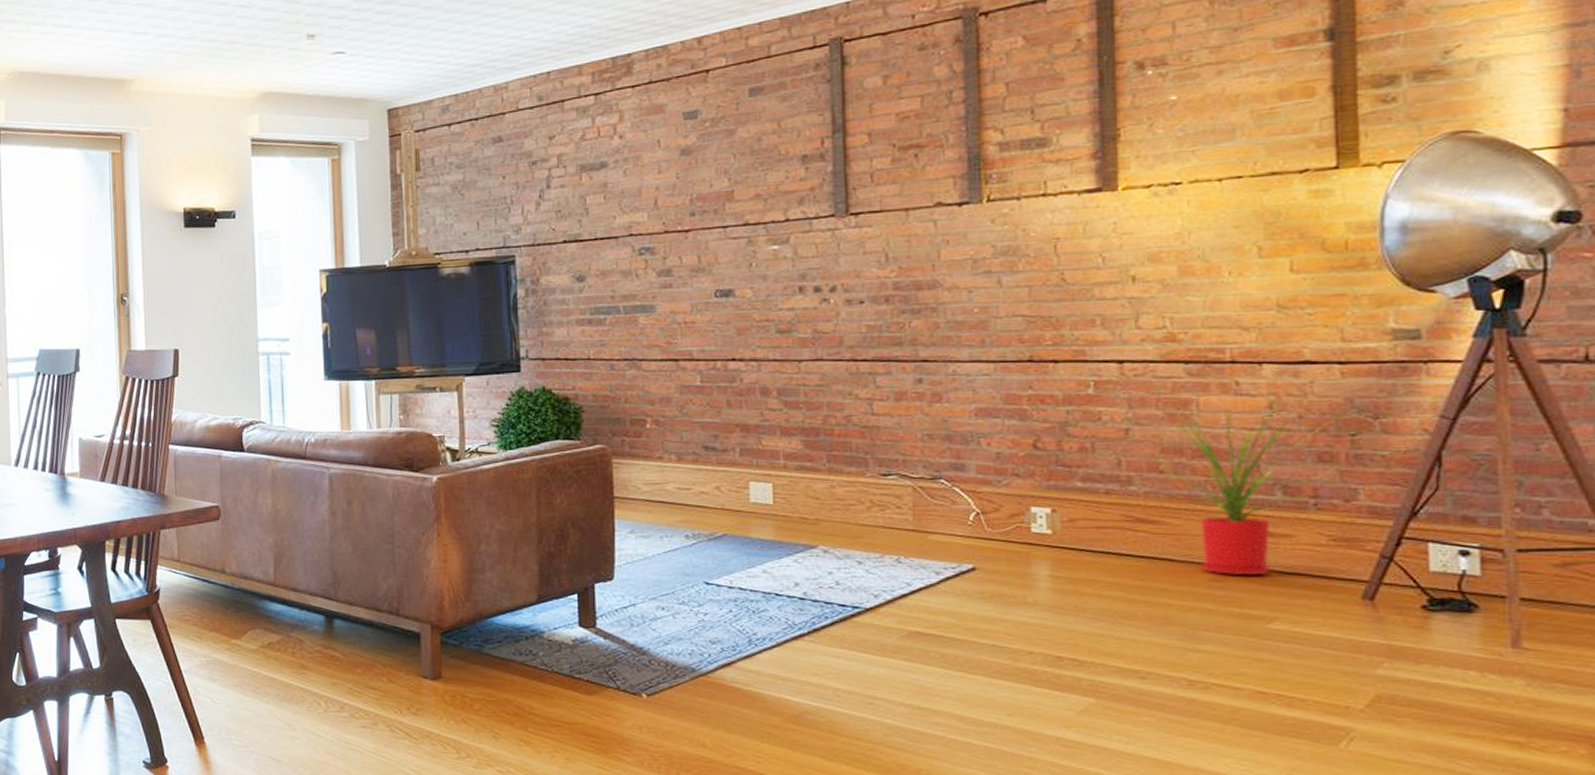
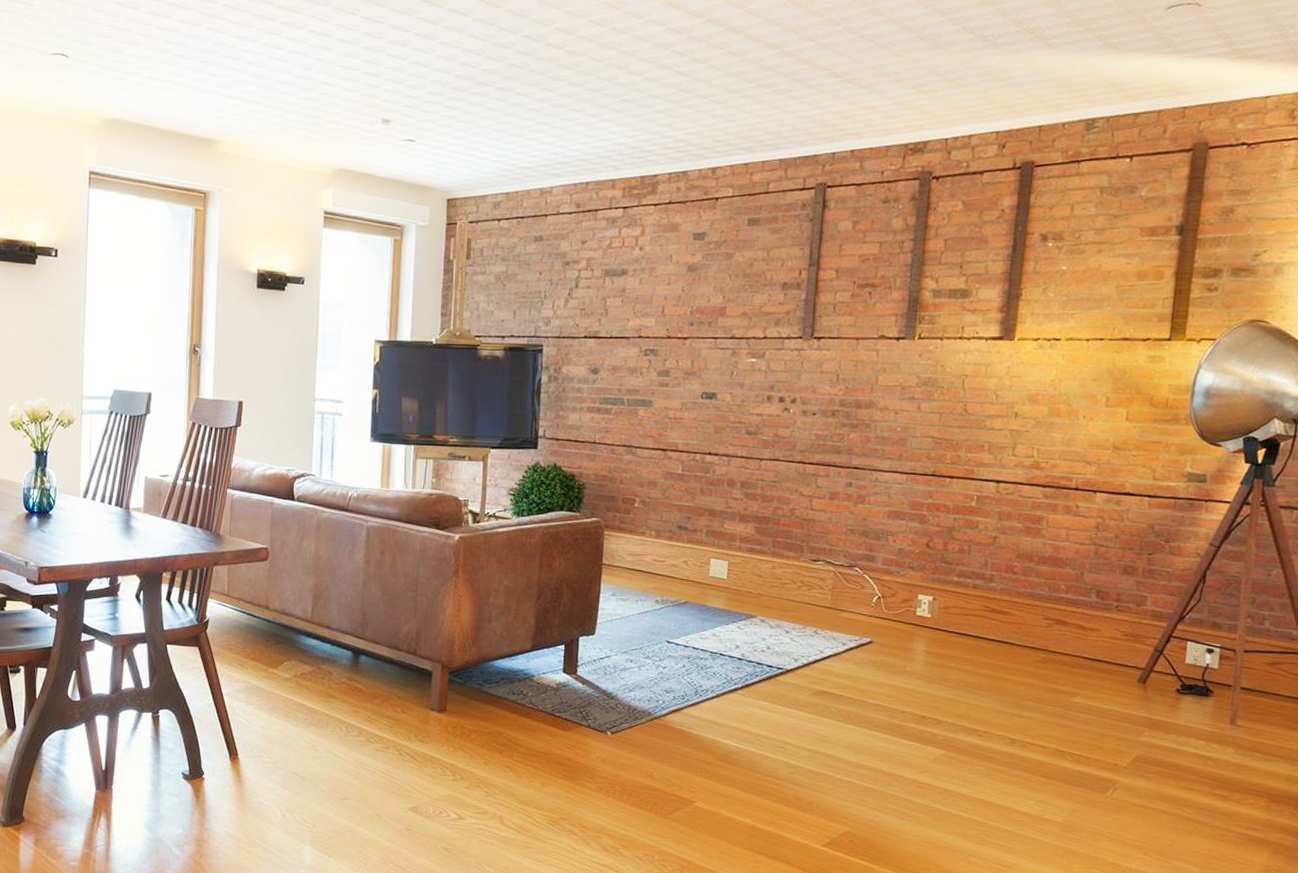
house plant: present [1147,401,1329,576] -> none [1003,520,1136,660]

